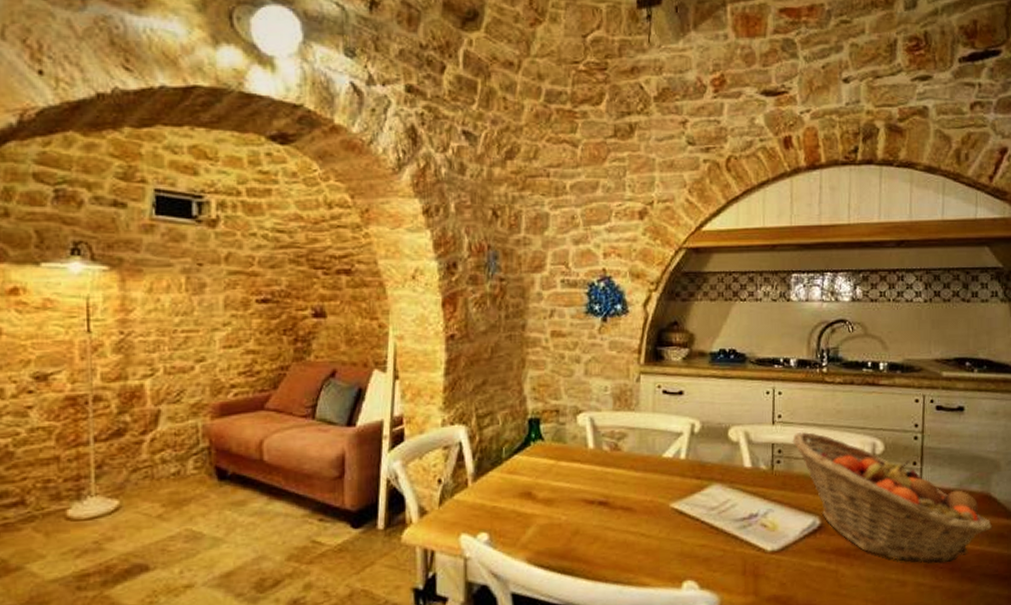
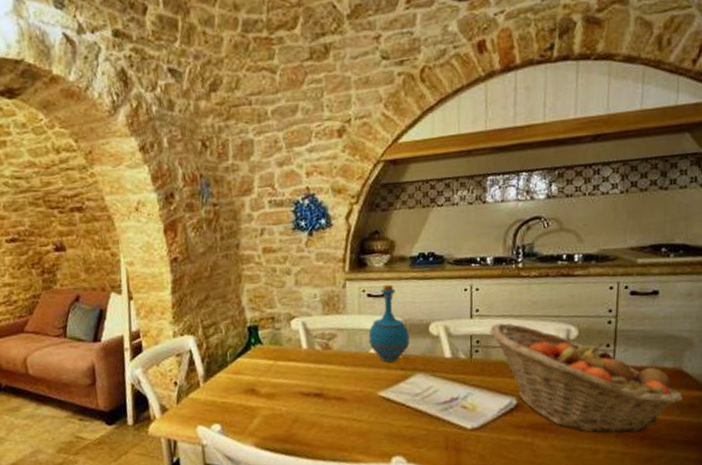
bottle: none [662,381,707,469] -> present [368,284,410,362]

